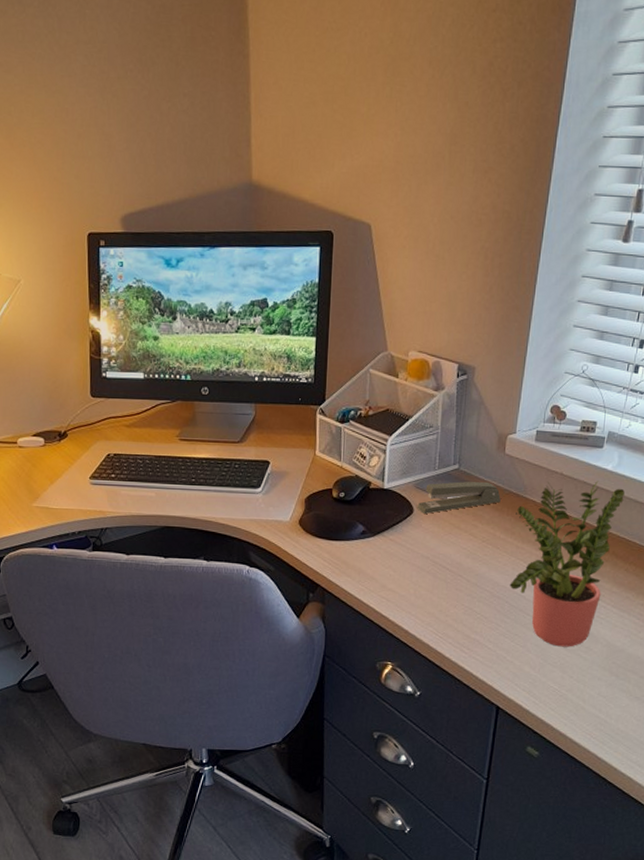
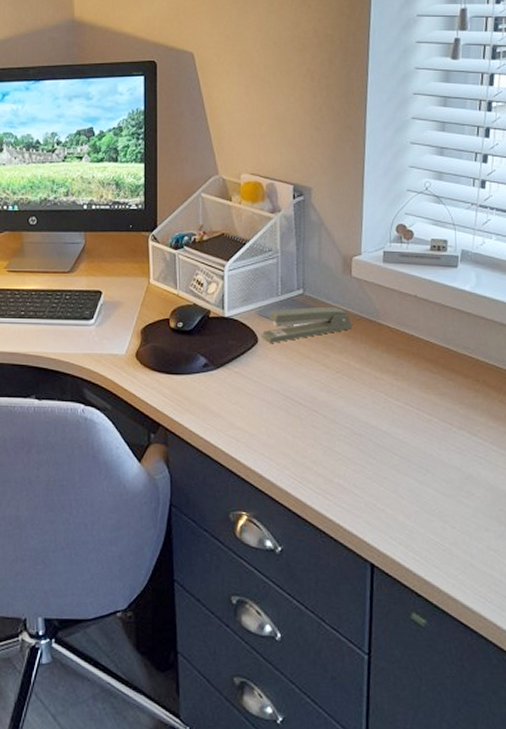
potted plant: present [509,481,626,647] -> none [370,303,489,492]

